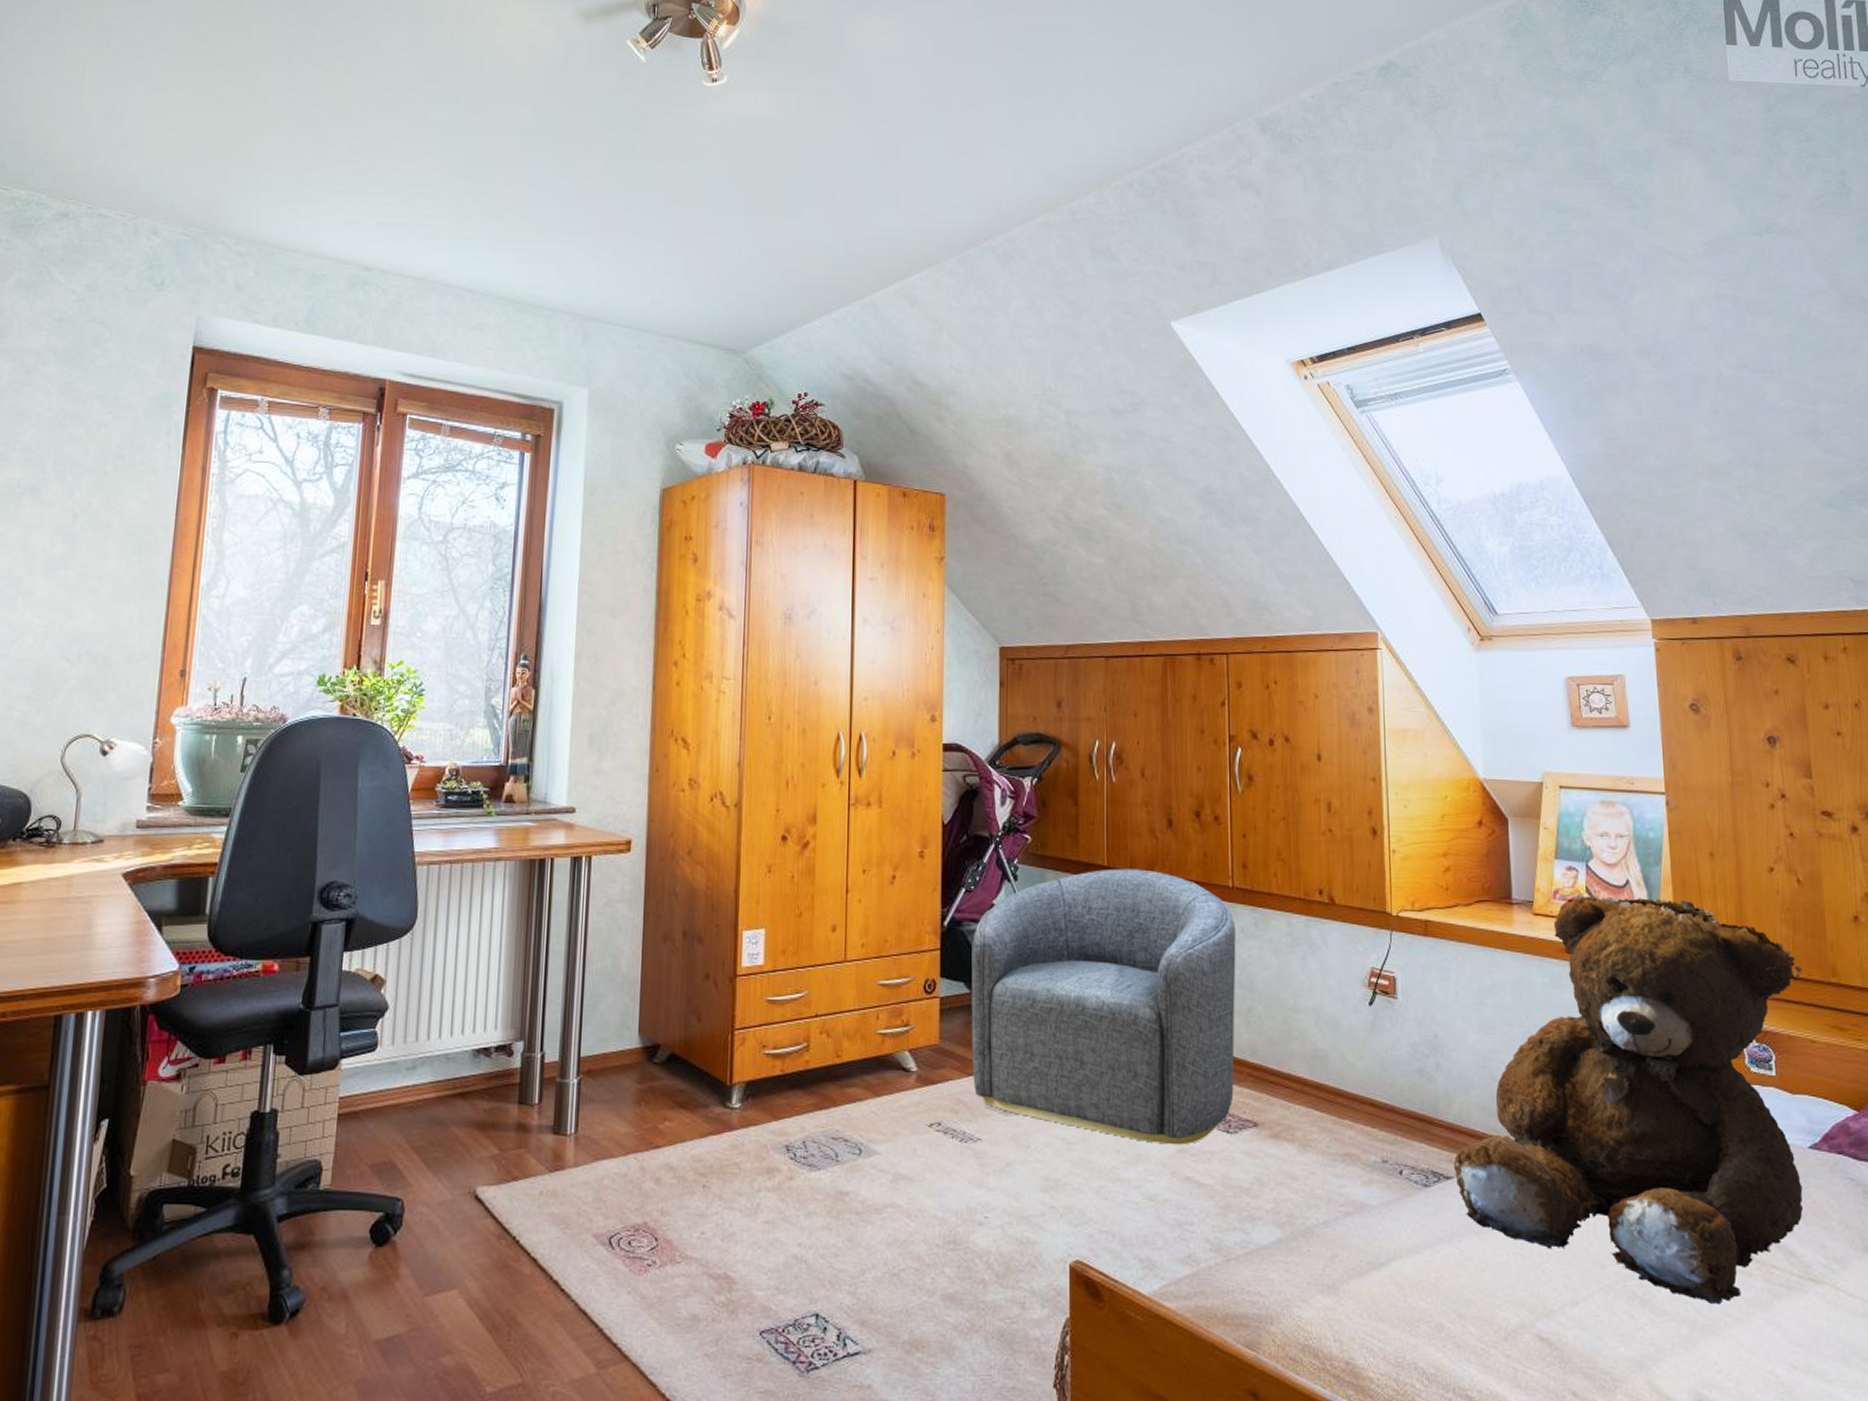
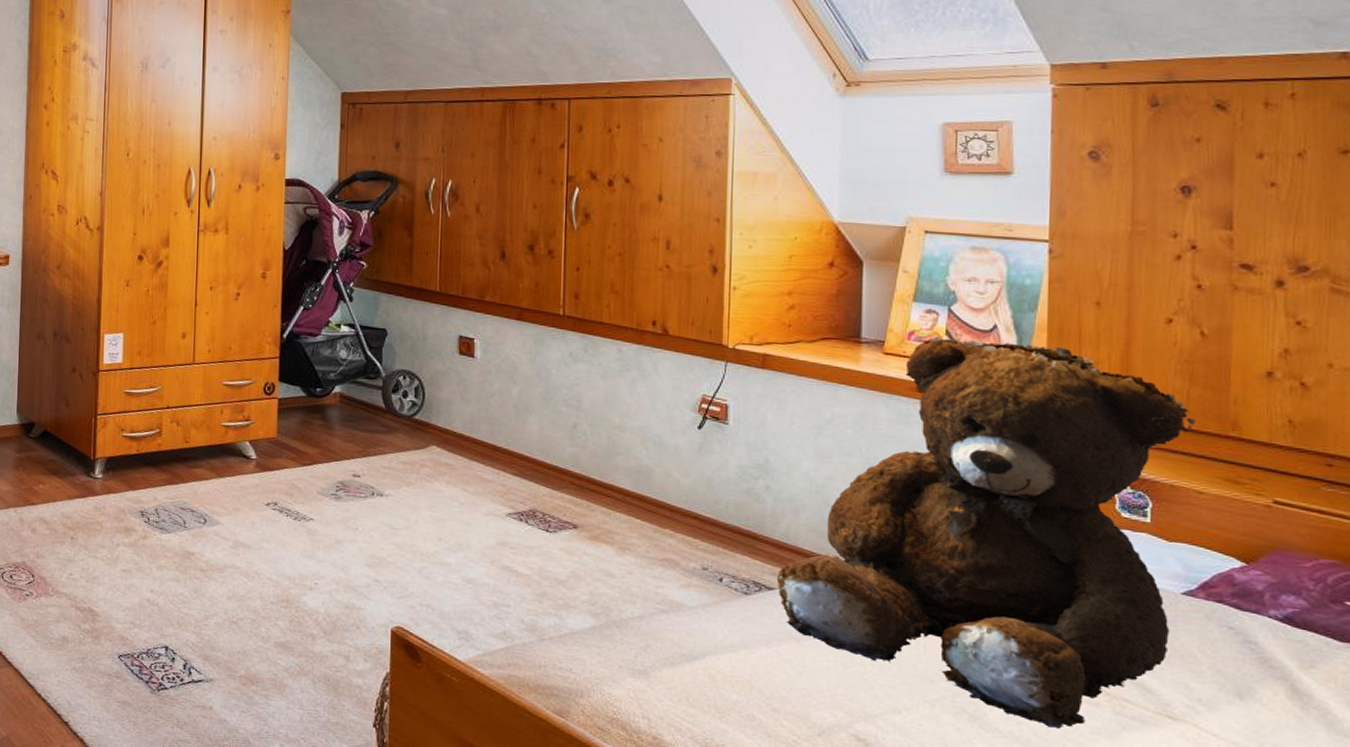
armchair: present [971,868,1236,1145] -> none [306,294,565,539]

